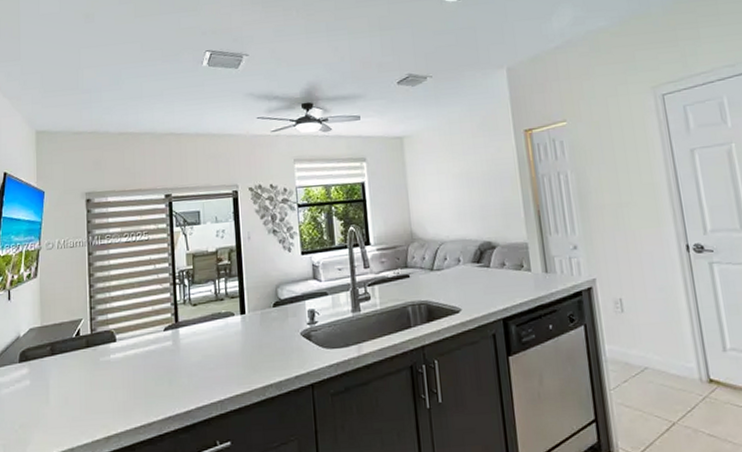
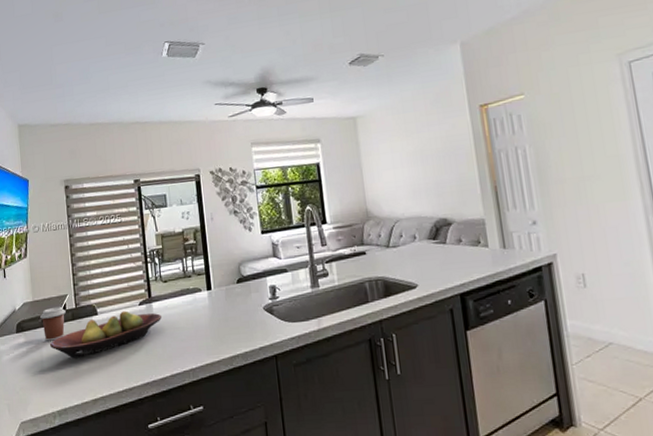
coffee cup: none [49,332,79,372] -> present [40,306,66,341]
fruit bowl: none [59,337,190,391] -> present [50,311,162,358]

